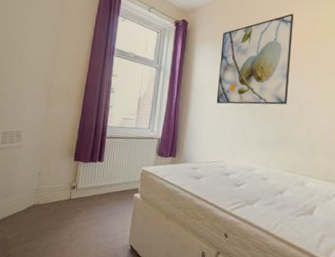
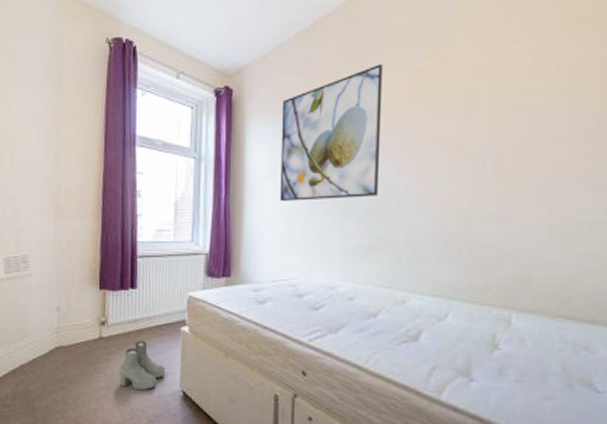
boots: none [80,203,119,244] -> present [119,341,166,391]

